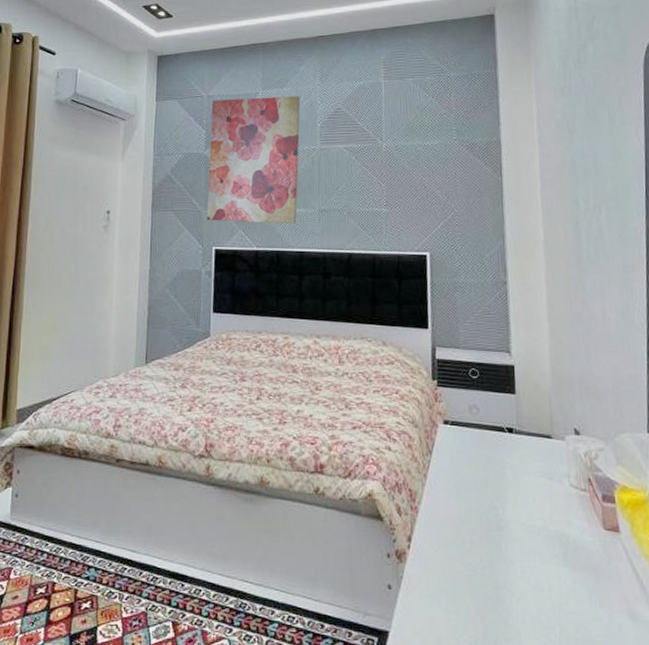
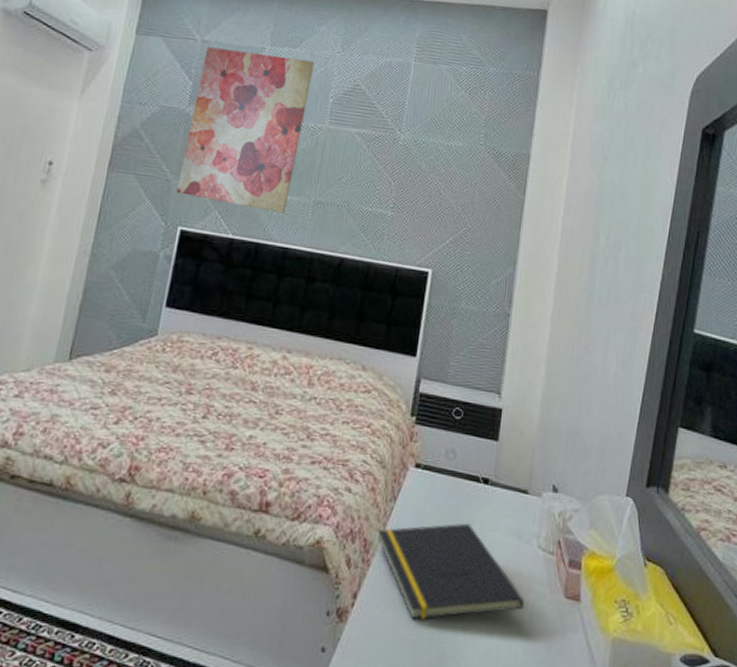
notepad: none [420,469,567,556] -> present [377,523,525,619]

